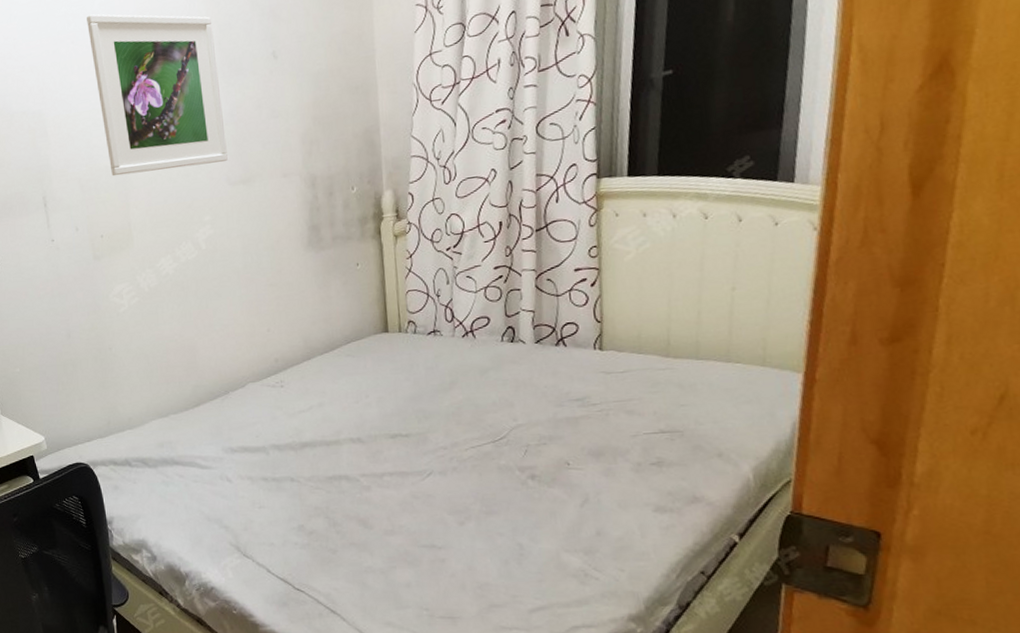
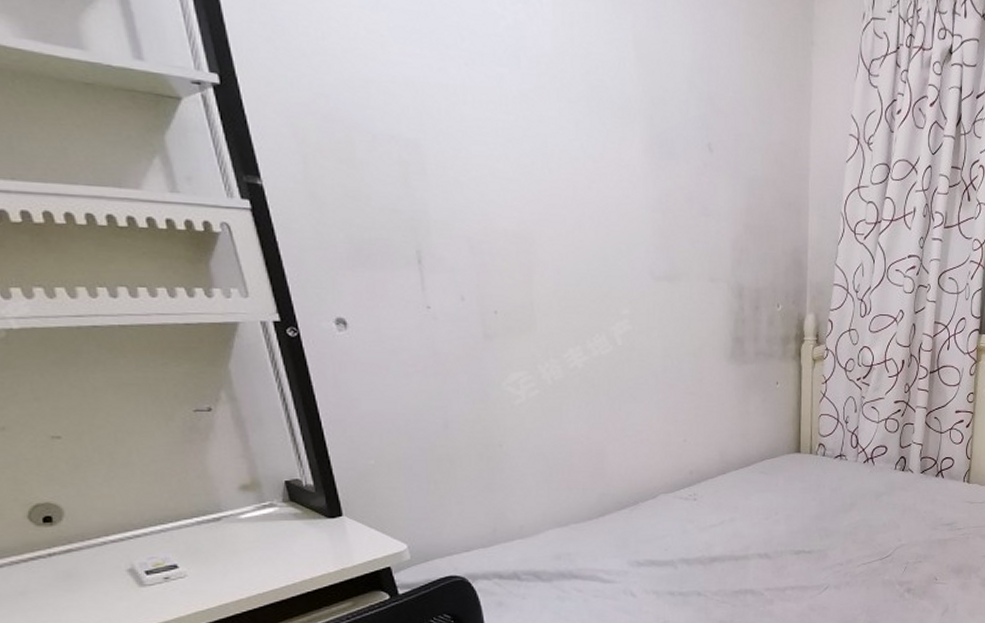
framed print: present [87,14,228,177] -> none [487,36,652,252]

